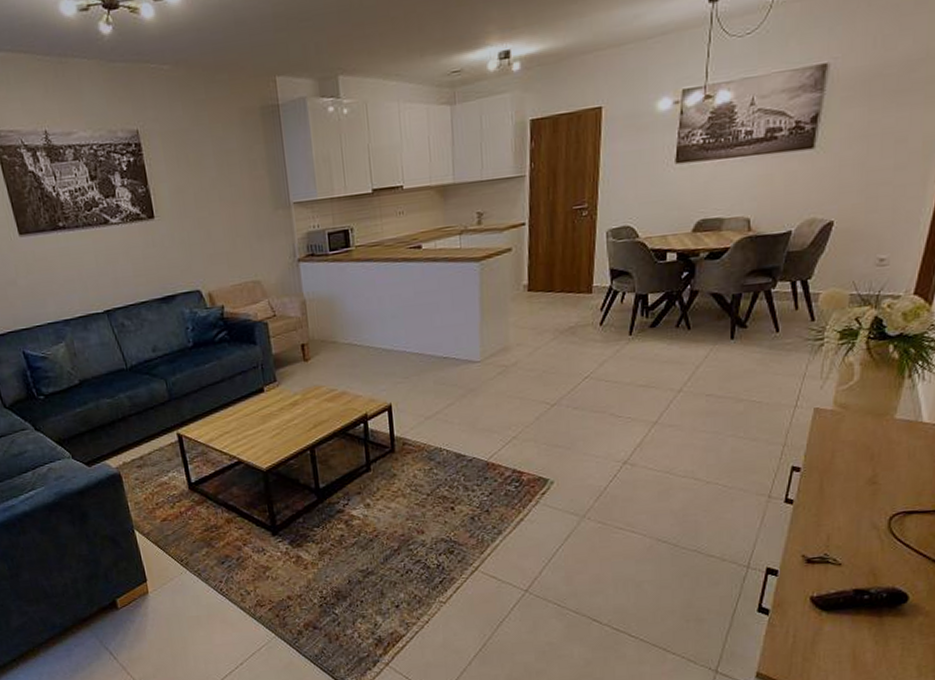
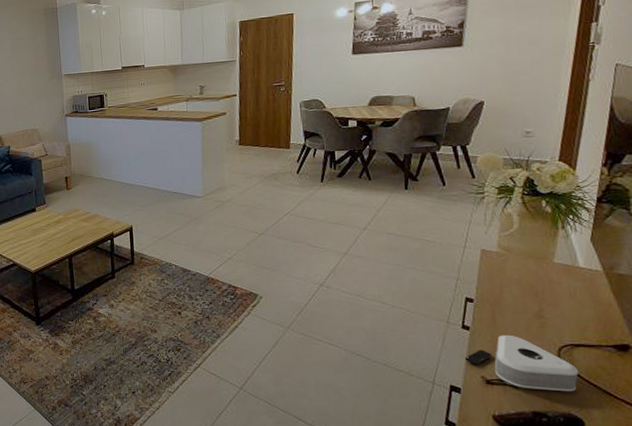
speaker: none [785,506,909,565] -> present [464,334,579,392]

